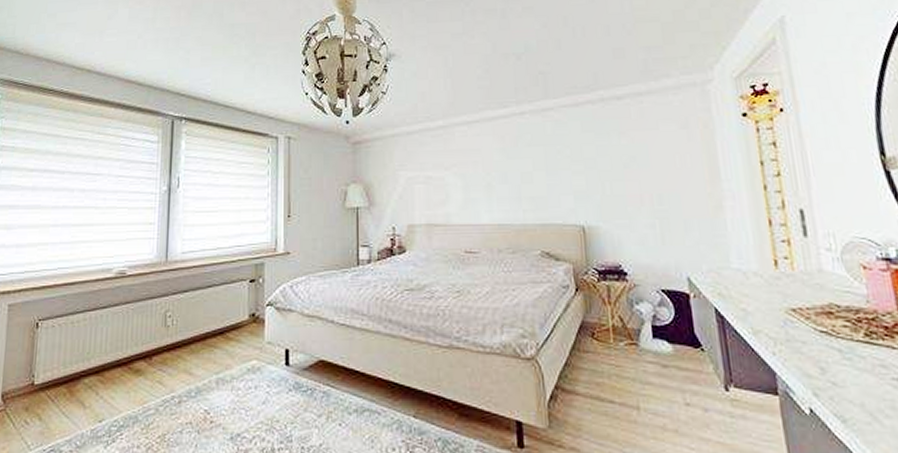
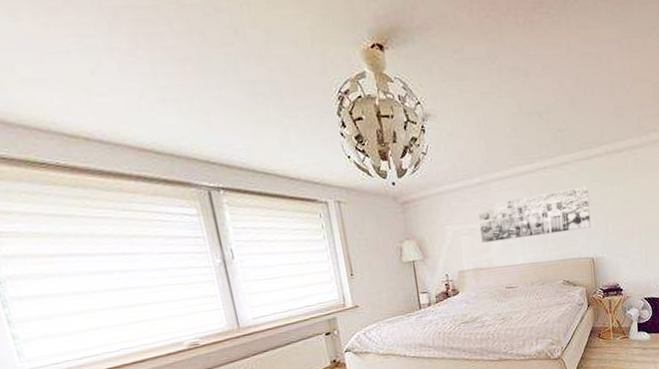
wall art: none [438,136,581,194] -> present [478,186,591,243]

